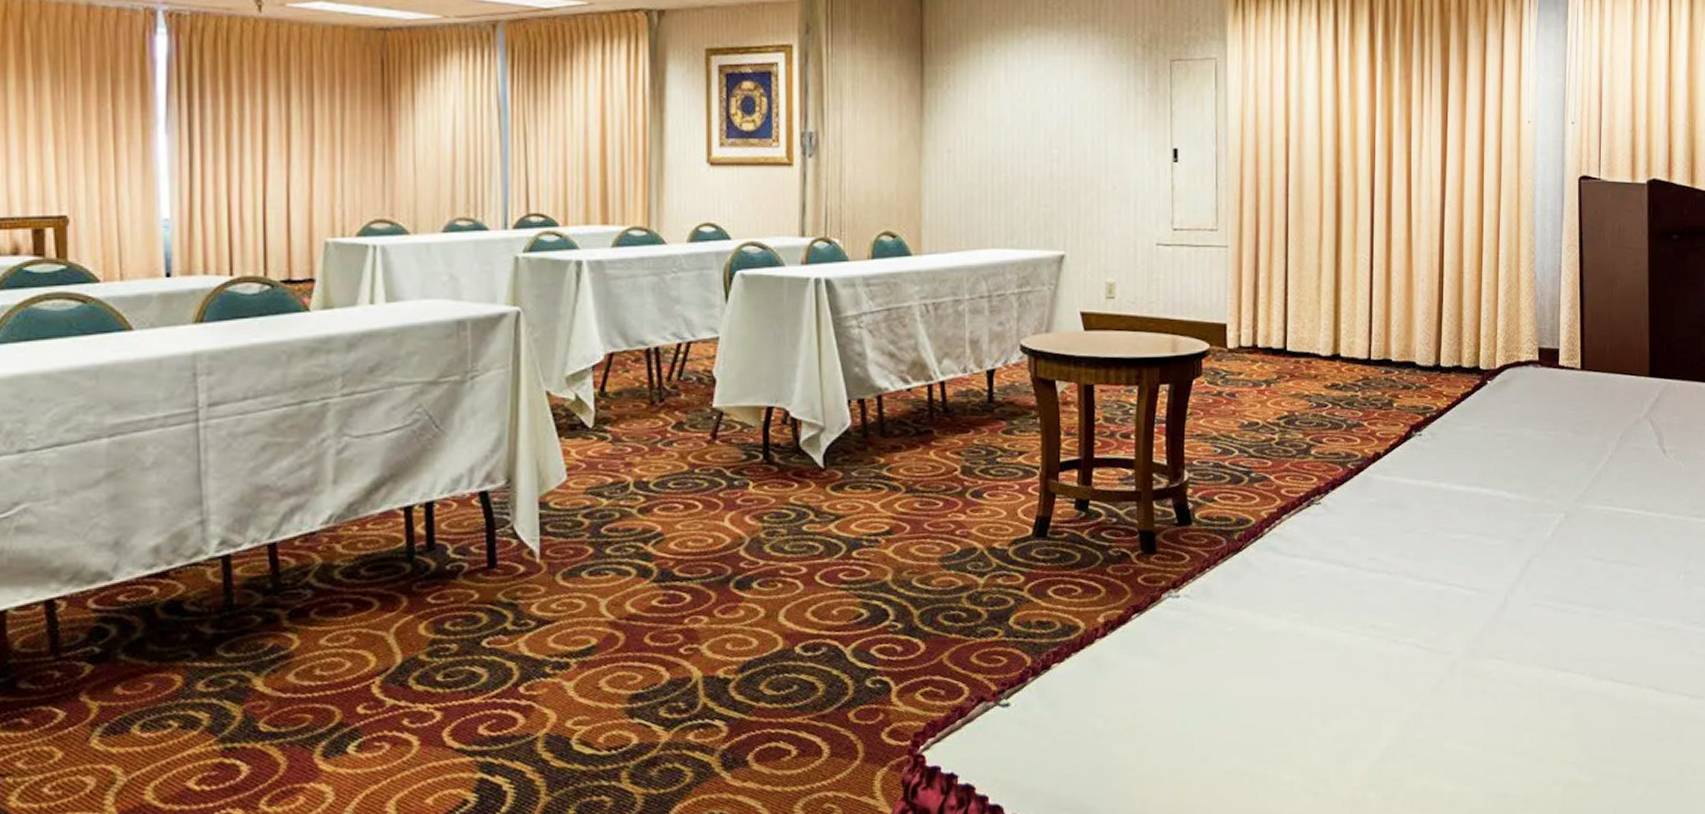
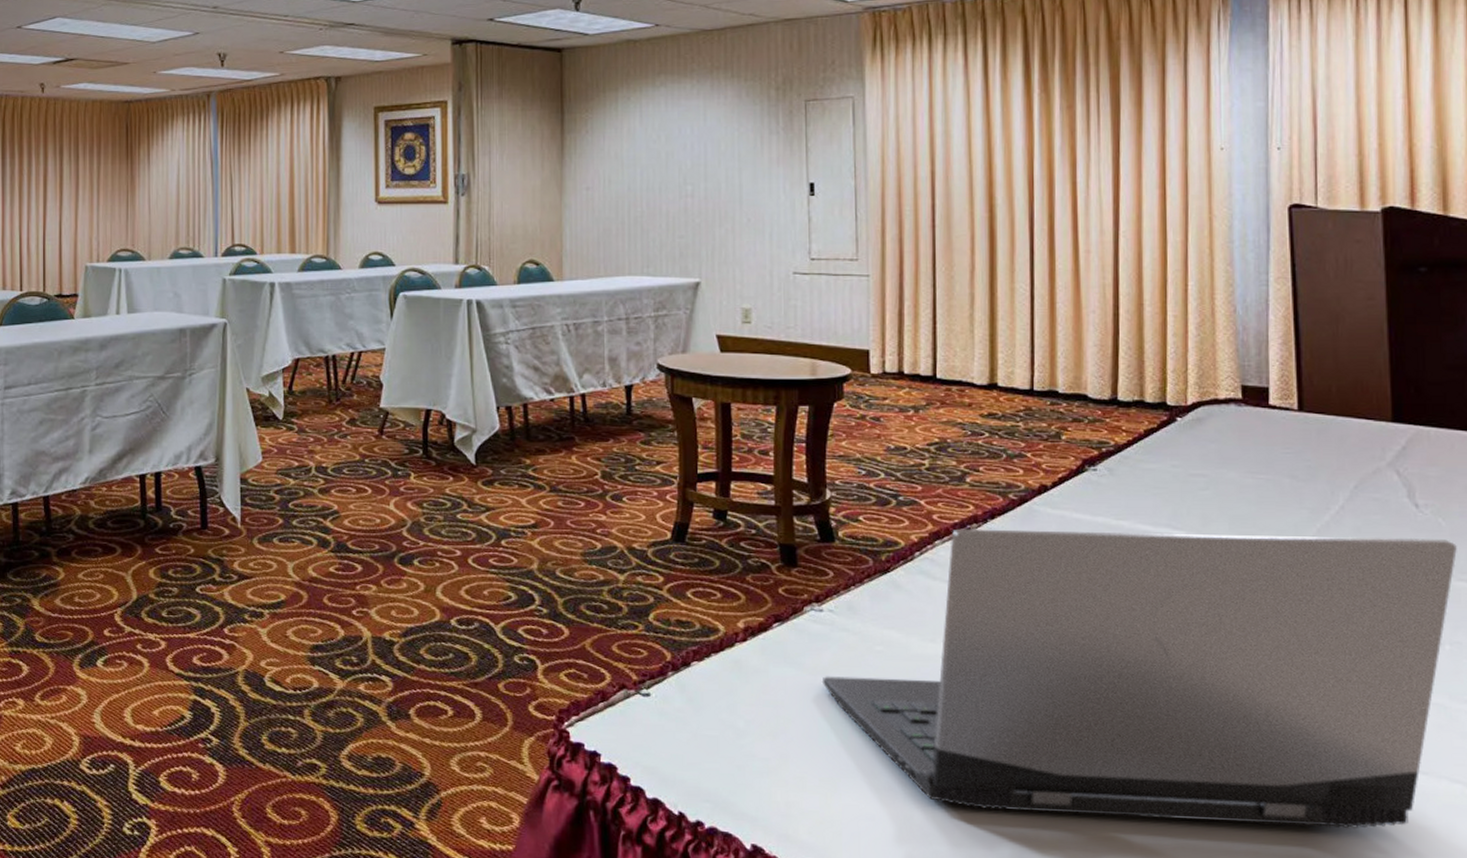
laptop computer: none [1177,480,1691,778] -> present [821,528,1457,829]

